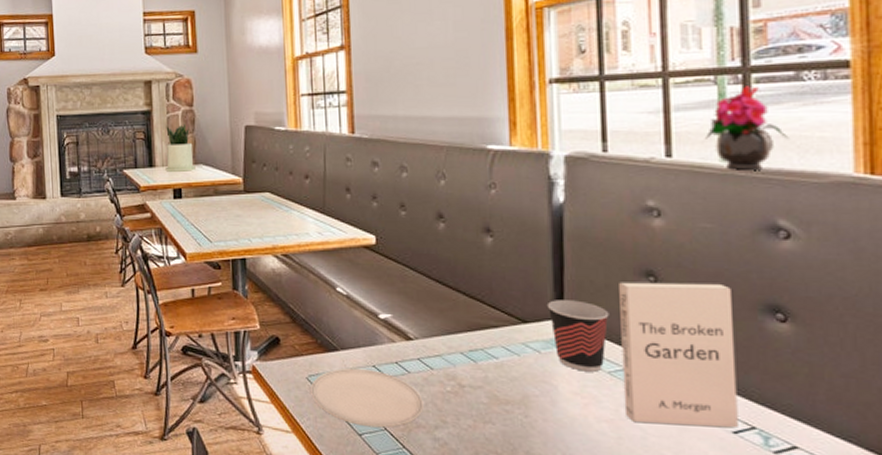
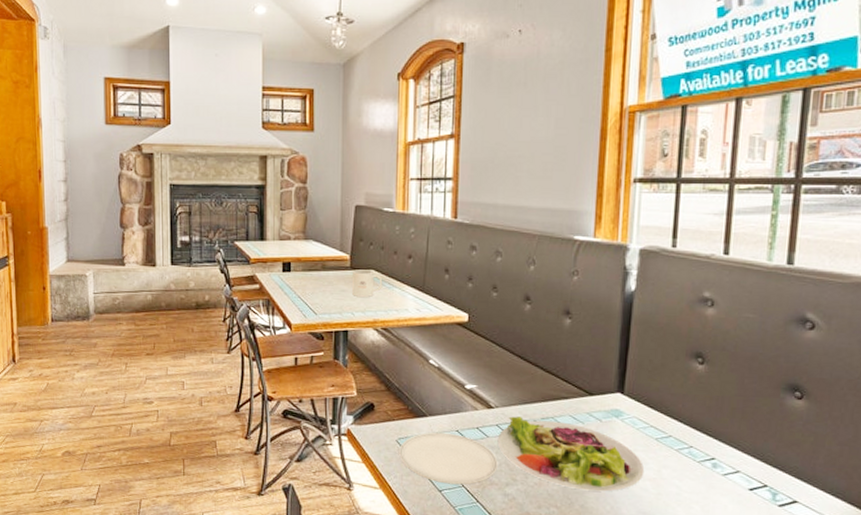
planter: present [165,124,196,172] -> none [276,200,306,246]
mug: none [246,193,280,223] -> present [351,269,383,298]
salad plate: none [420,349,599,436] -> present [497,416,645,492]
cup: present [546,300,609,372] -> none [611,376,662,438]
book: present [619,282,738,429] -> none [665,362,763,486]
potted flower: present [706,86,789,172] -> none [758,195,825,271]

